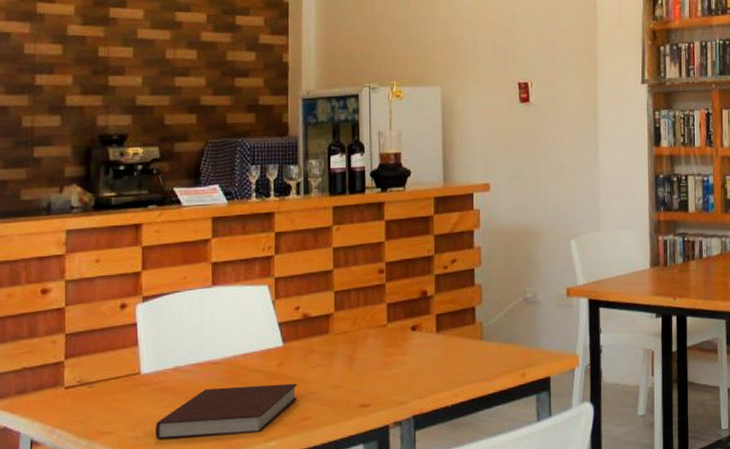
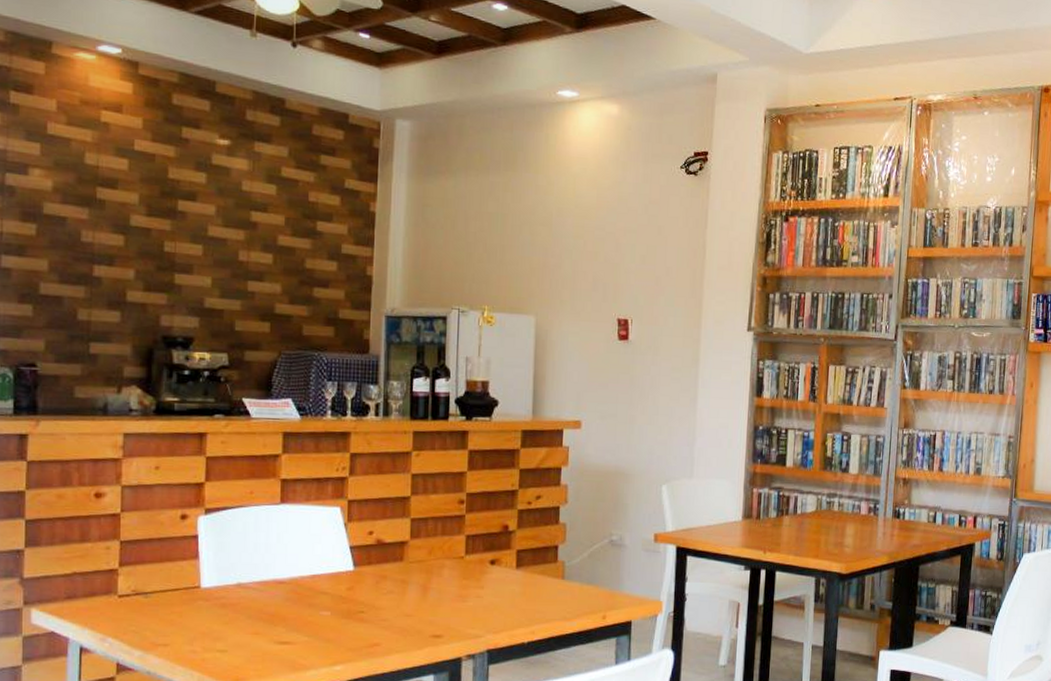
notebook: present [154,383,298,439] -> none [214,607,368,656]

